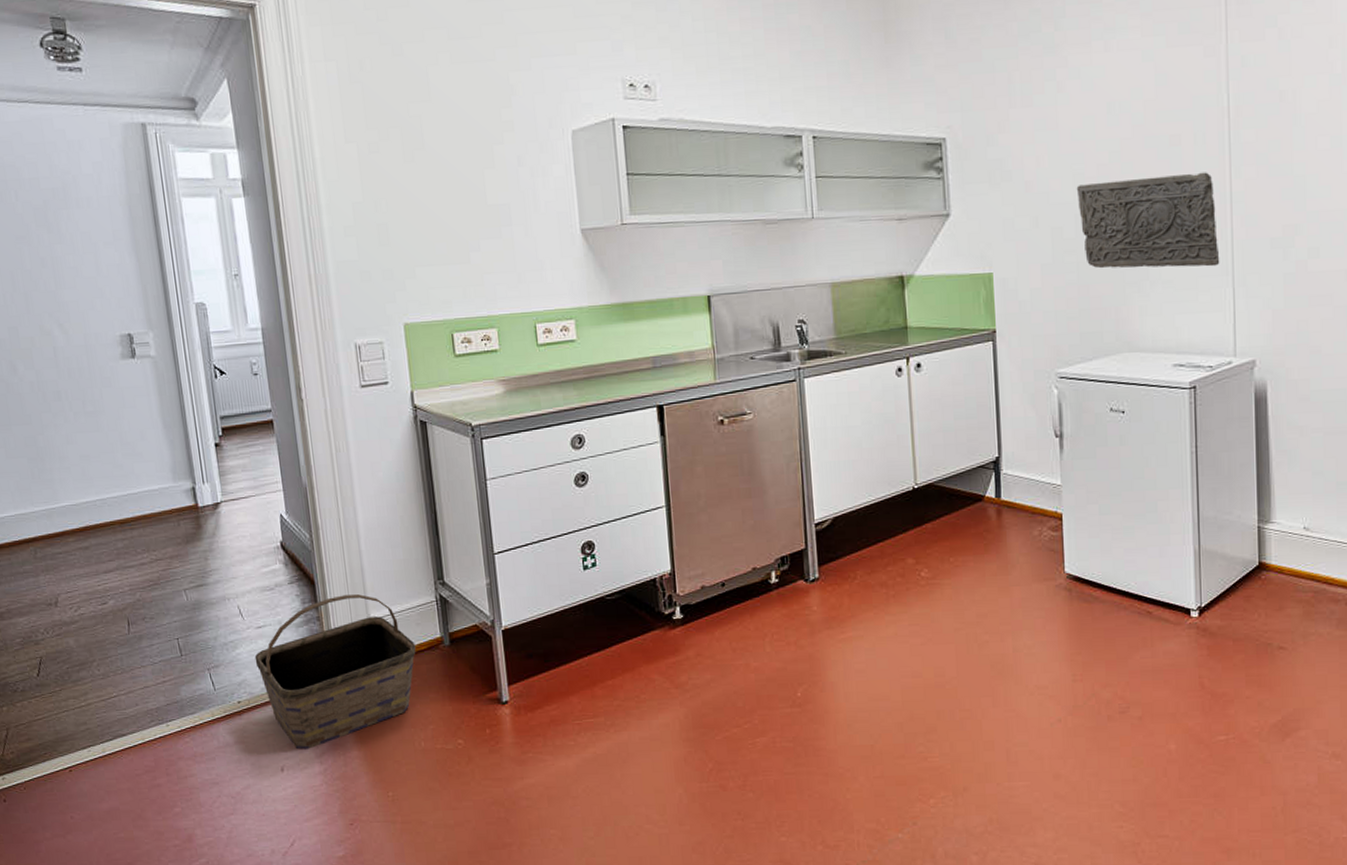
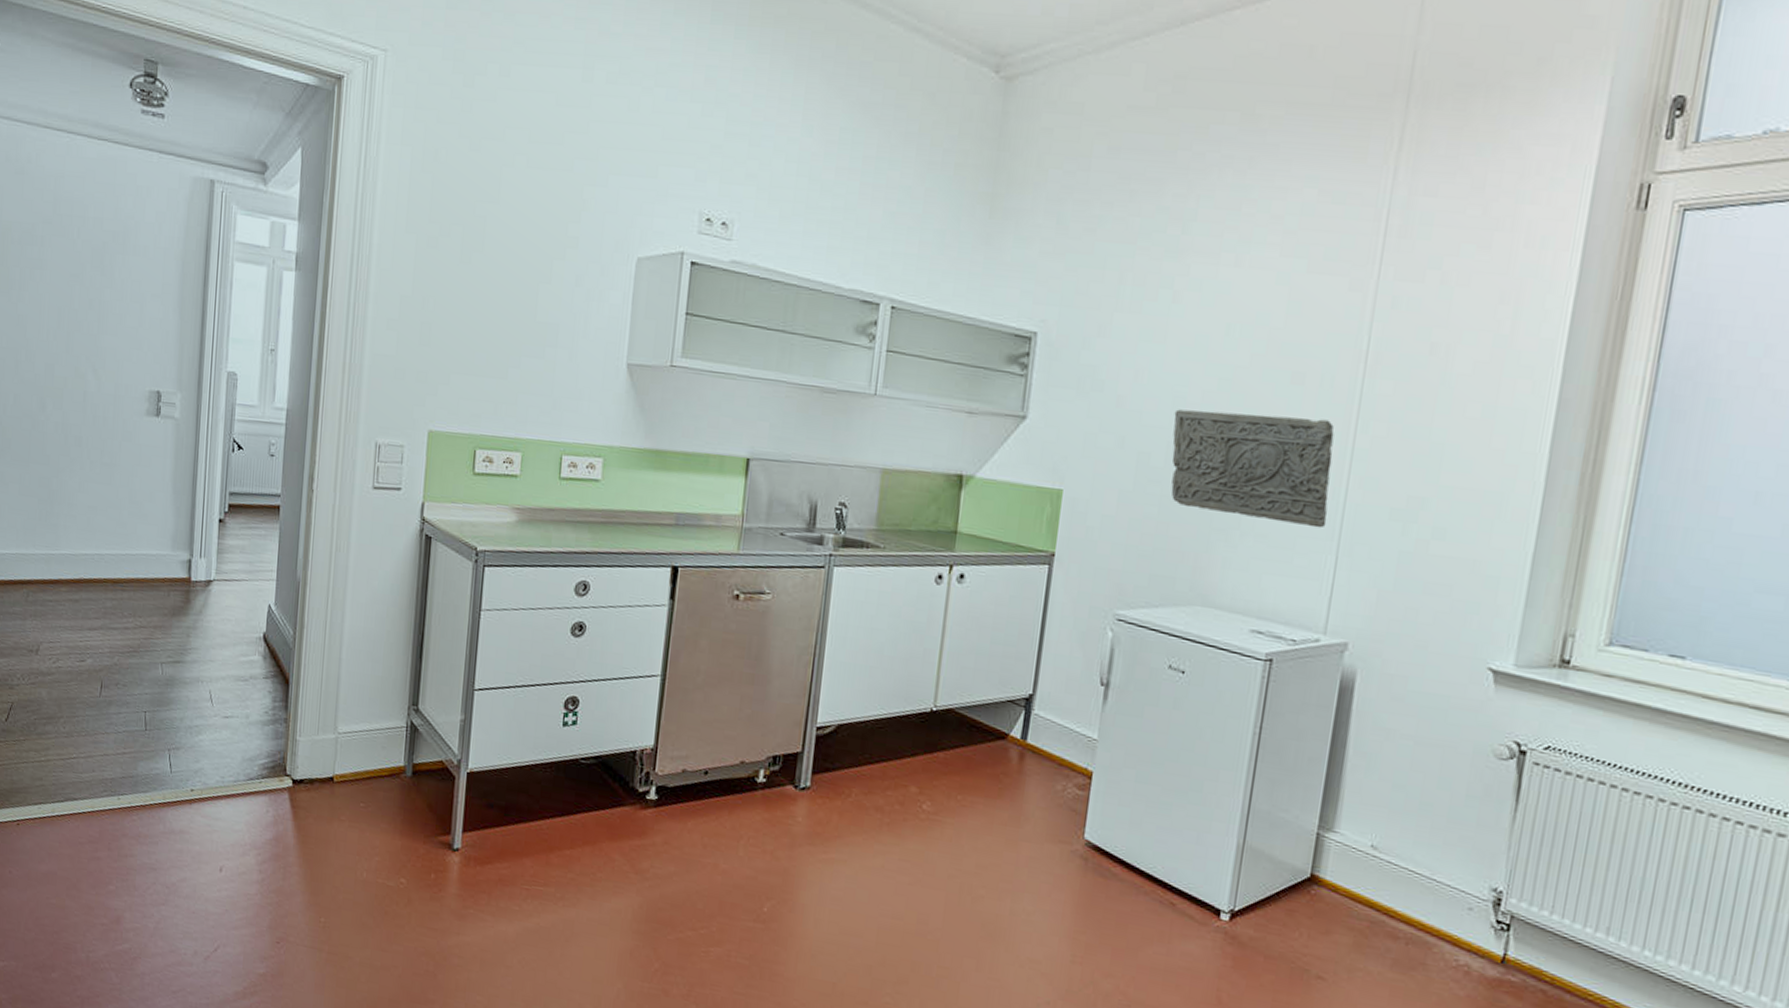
basket: present [254,594,416,750] -> none [215,701,377,855]

